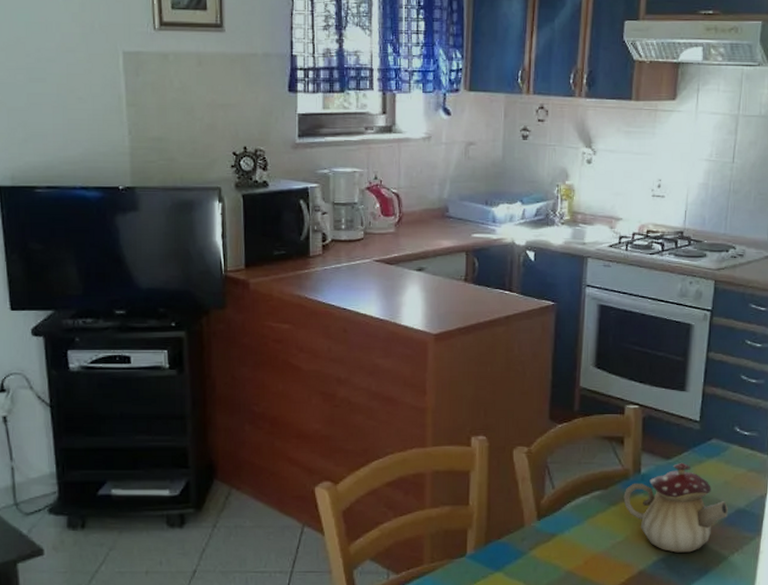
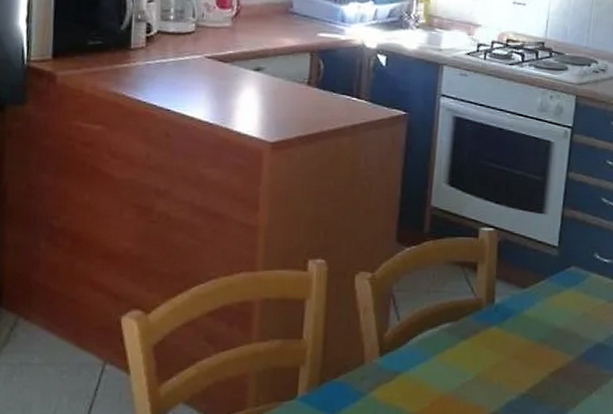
teapot: present [623,462,729,553] -> none [475,291,587,393]

